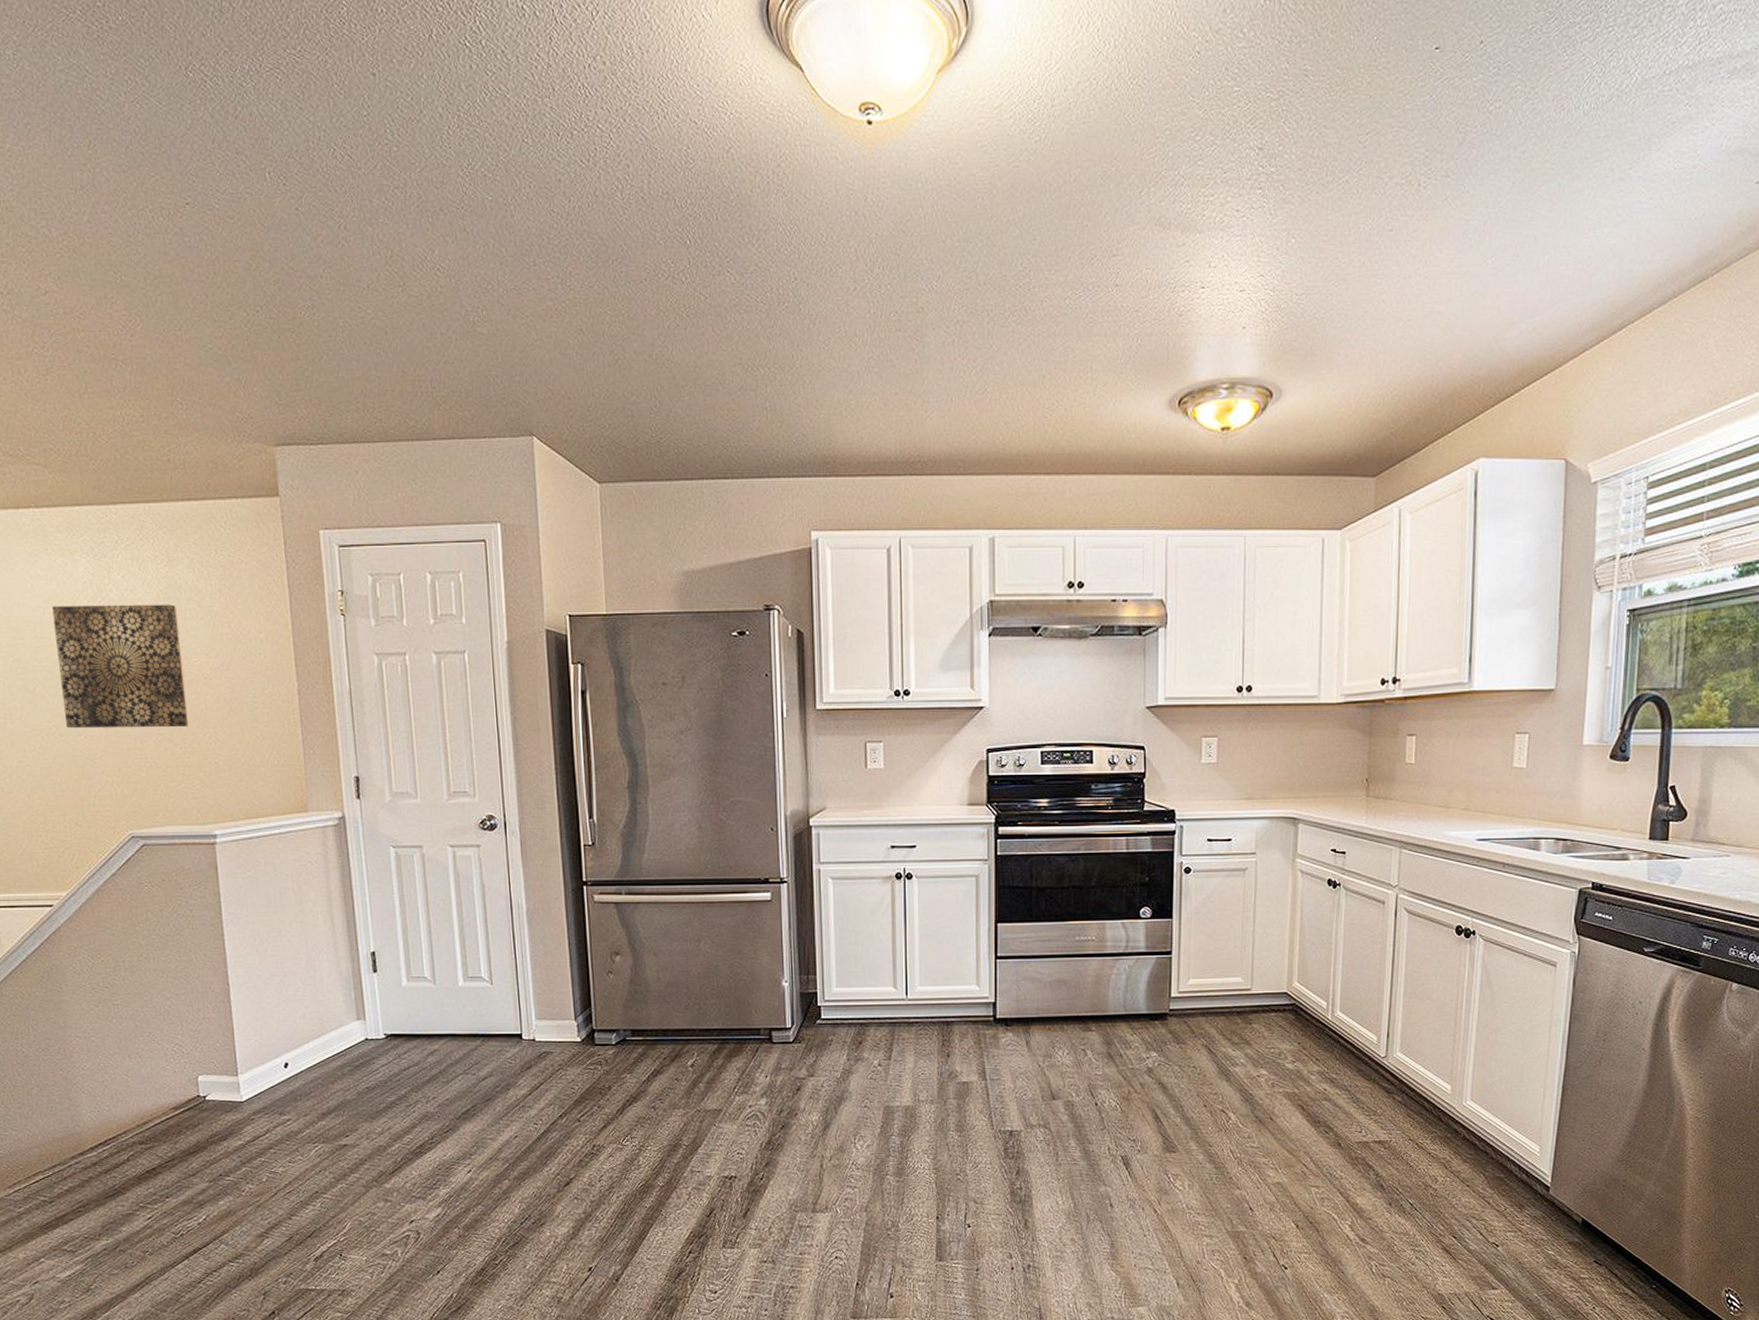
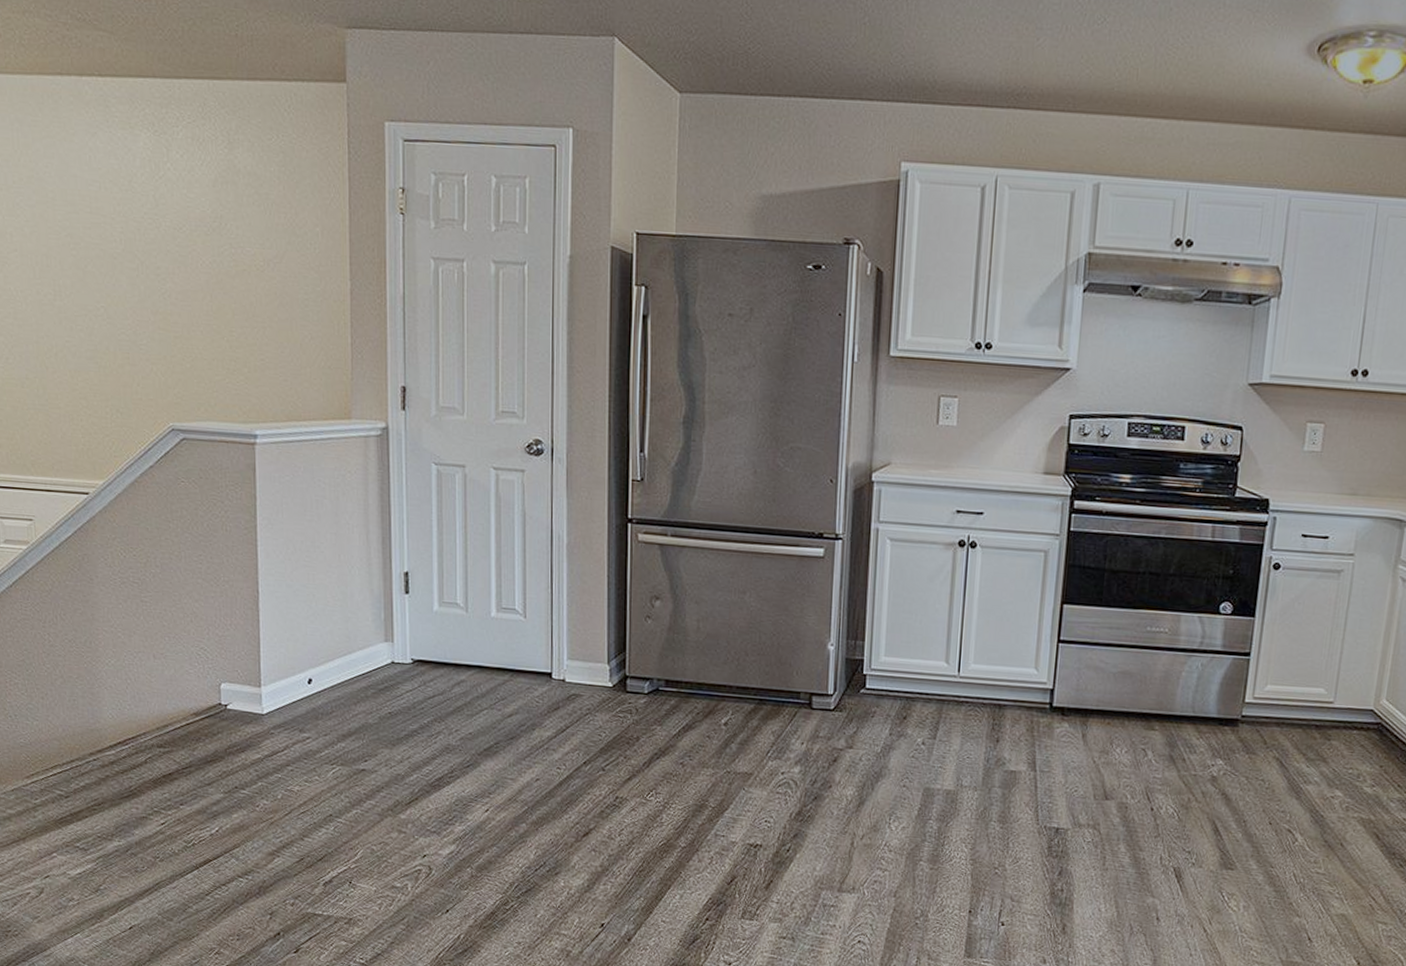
wall art: present [52,604,189,729] -> none [109,181,237,320]

